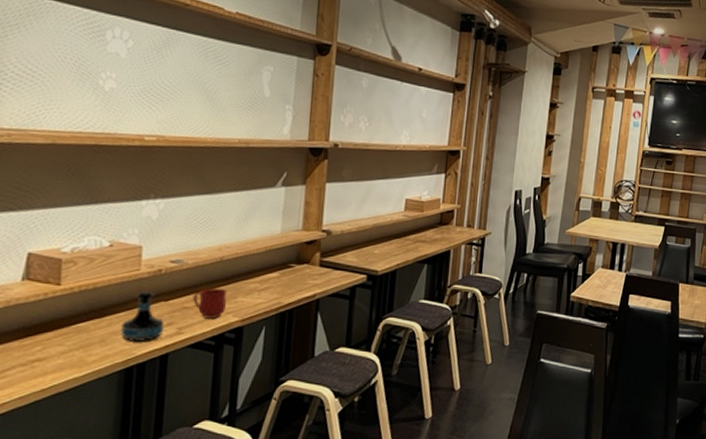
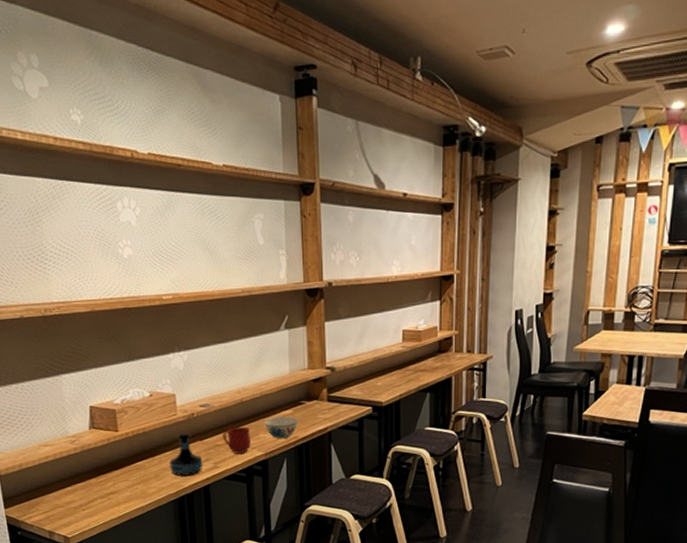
bowl: none [245,279,286,303] -> present [264,417,300,438]

